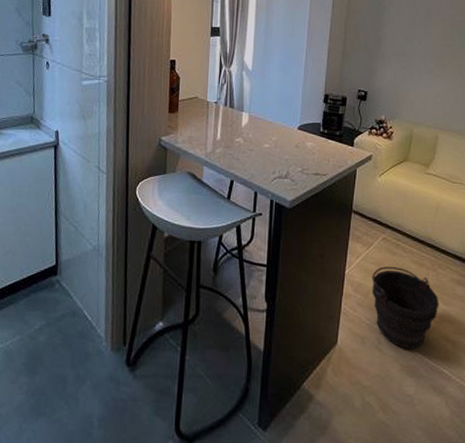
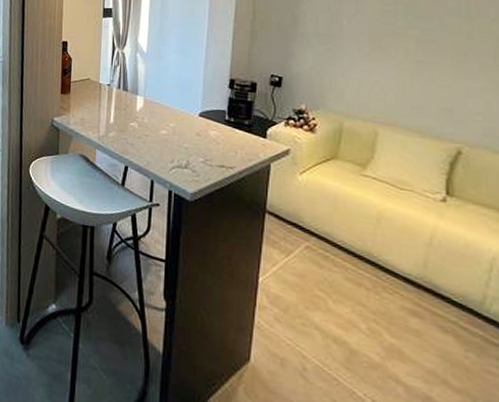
bucket: present [372,266,439,349] -> none [292,279,385,385]

